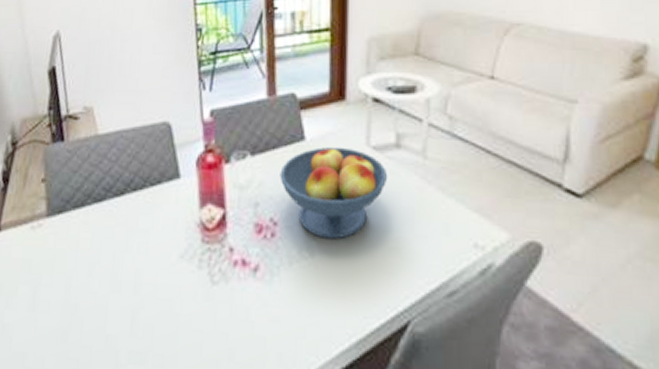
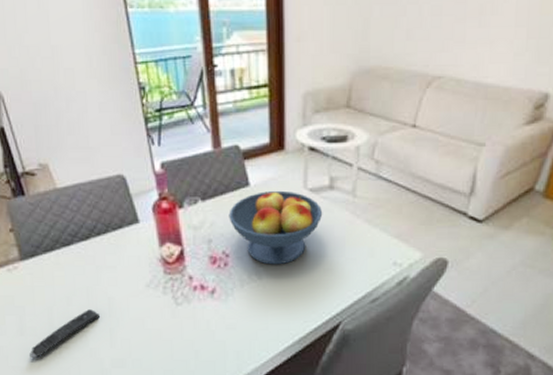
remote control: none [37,283,123,344] -> present [29,309,100,359]

